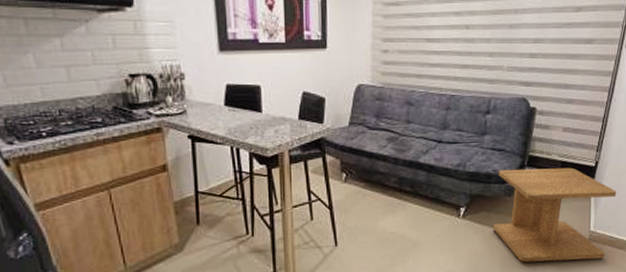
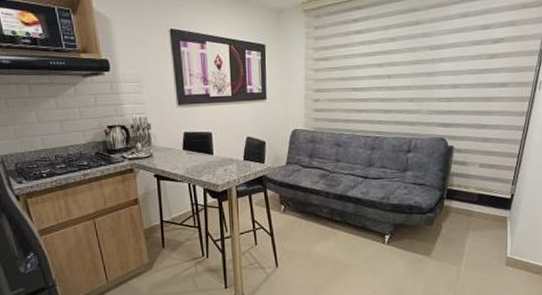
side table: present [492,167,617,263] -> none [415,199,533,285]

